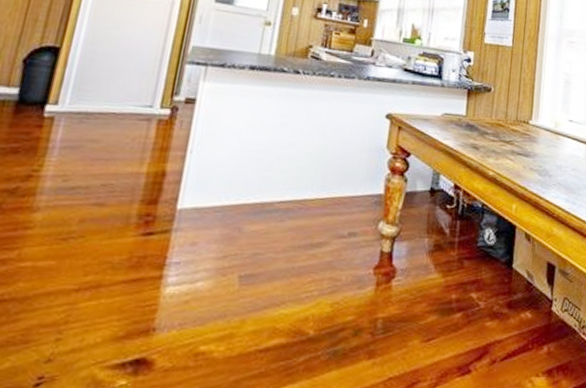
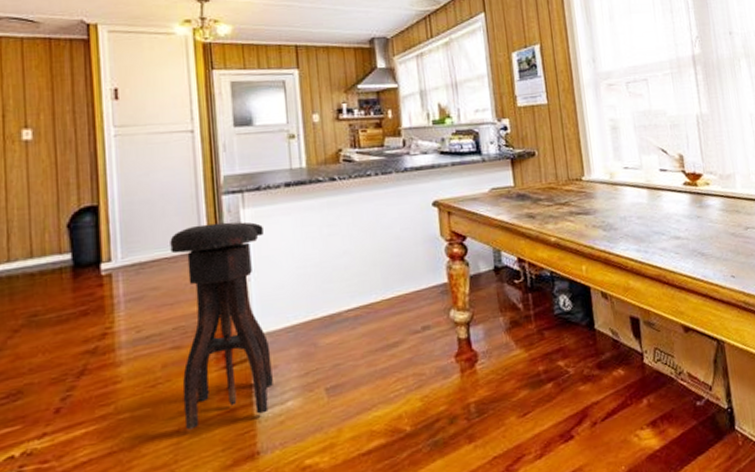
stool: none [87,87,218,292] -> present [170,222,273,430]

